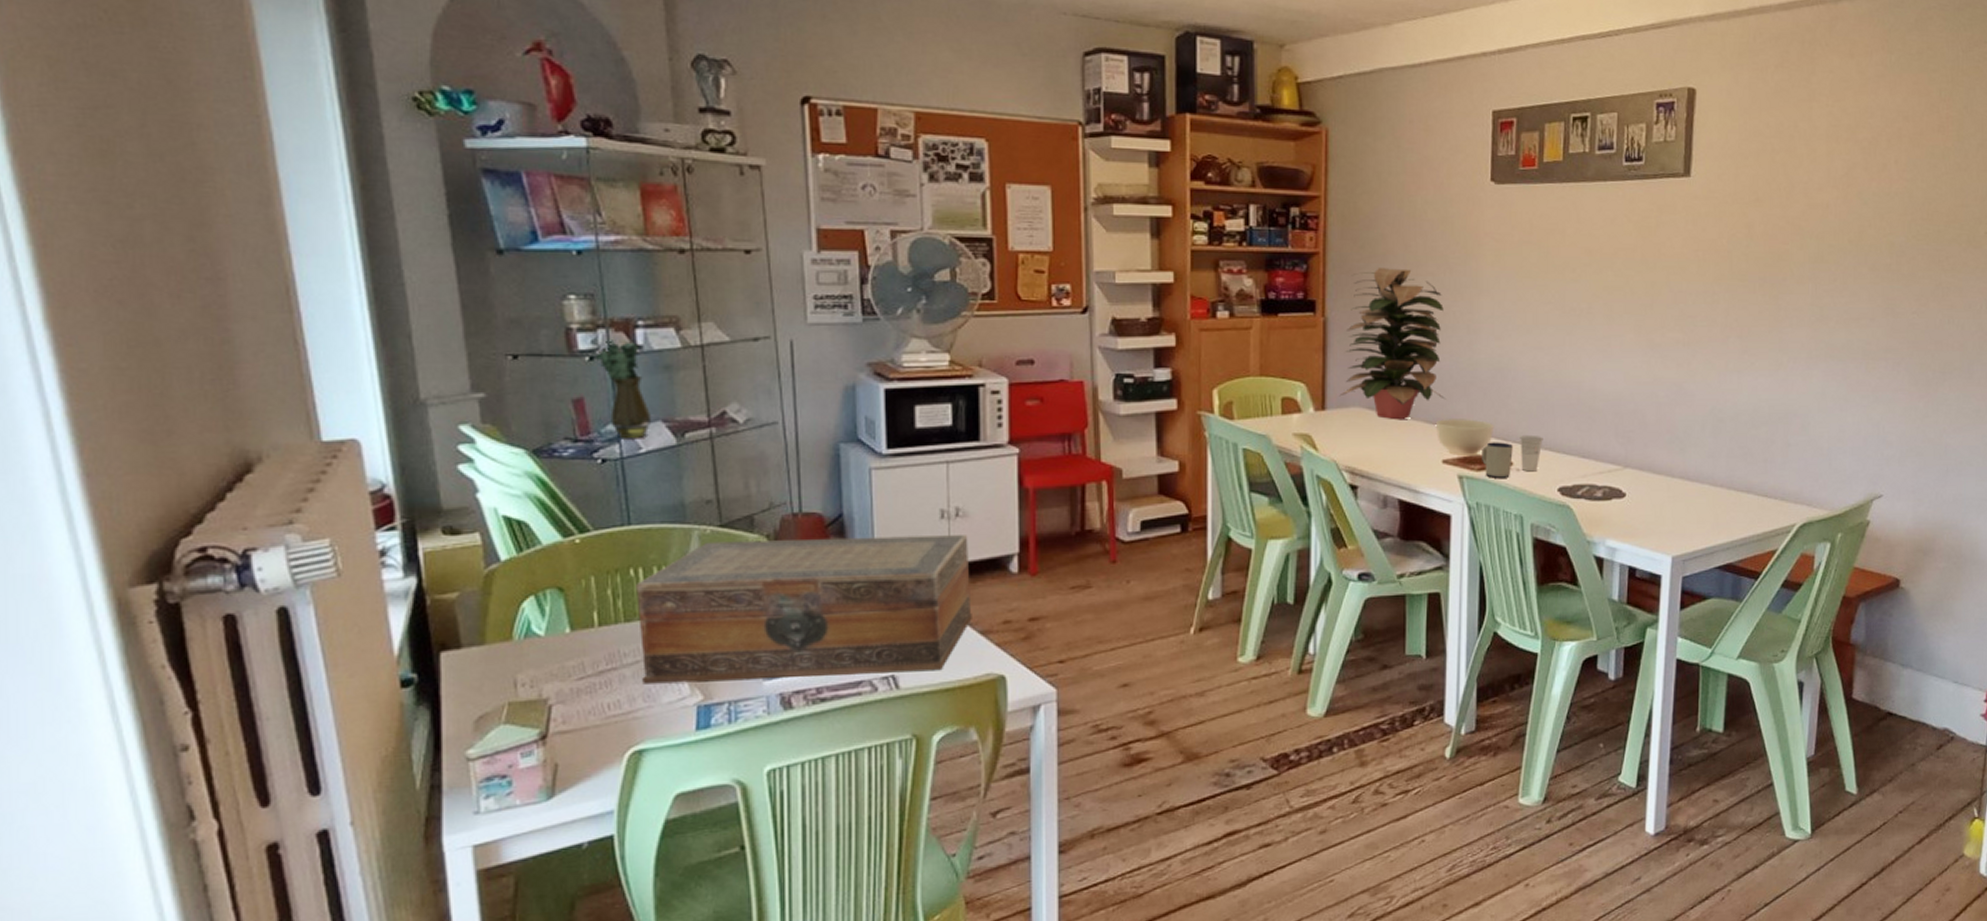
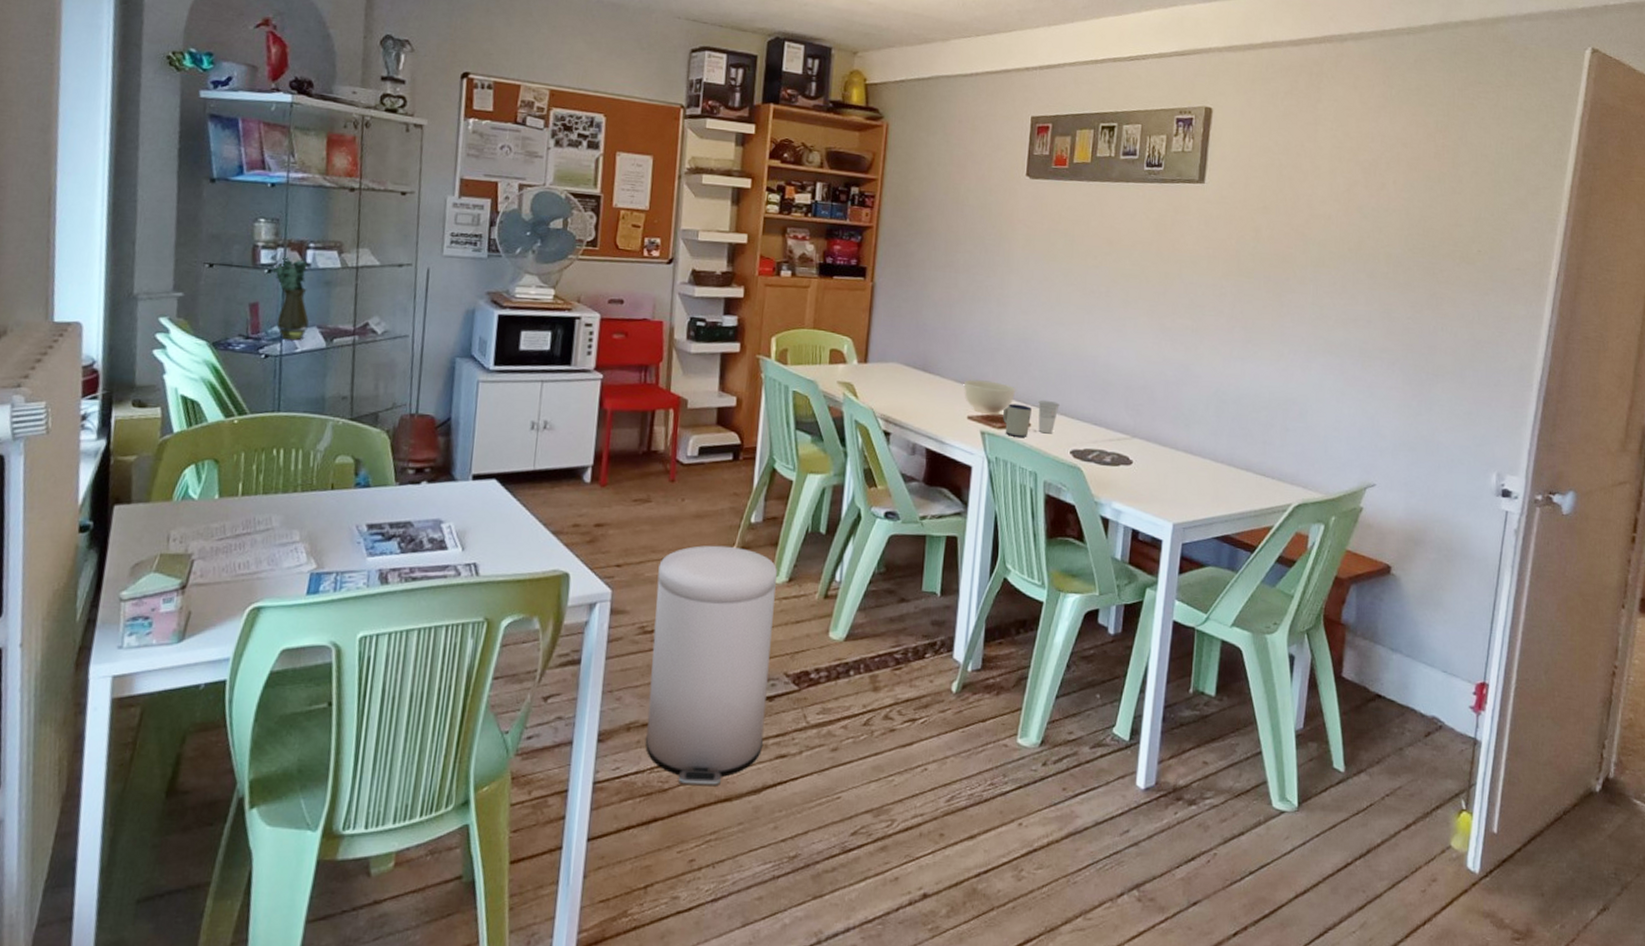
decorative box: present [636,535,972,684] -> none [269,432,552,563]
pedal bin: none [1108,627,1245,888] -> present [645,545,777,787]
decorative plant: present [1339,268,1445,419] -> none [880,243,978,377]

